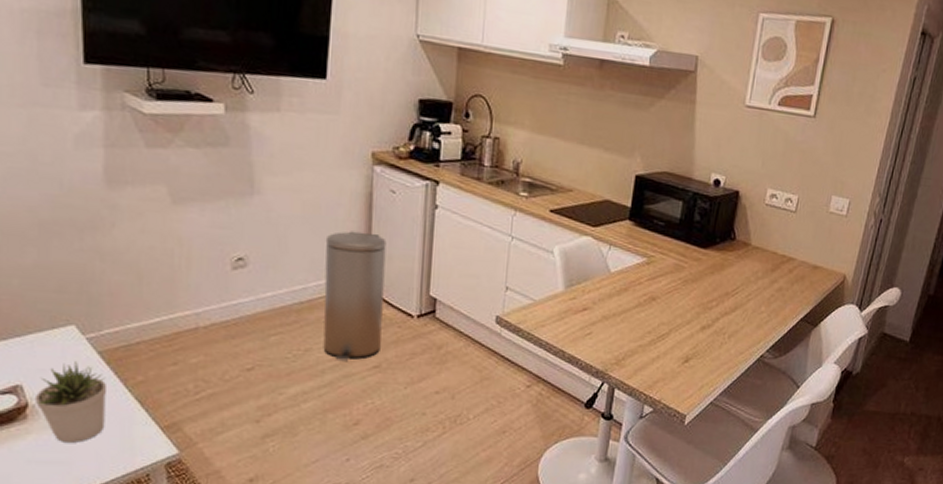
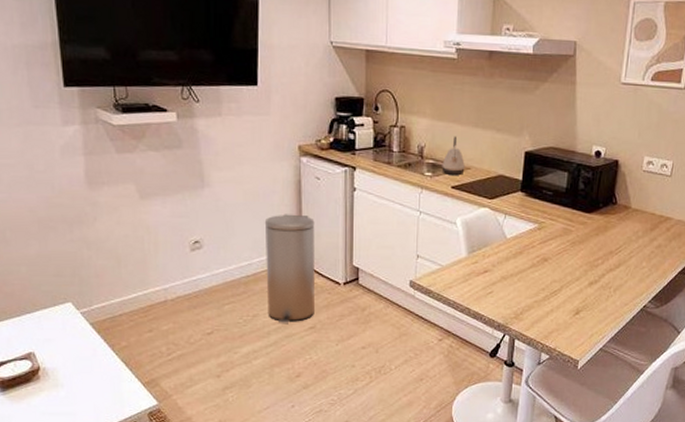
potted plant: present [34,360,106,443] -> none [44,331,100,397]
kettle: none [539,152,568,198] -> present [442,136,466,176]

